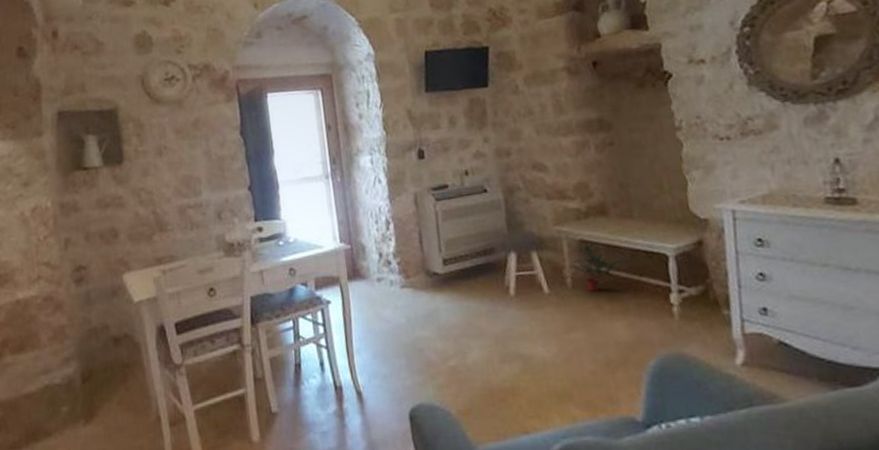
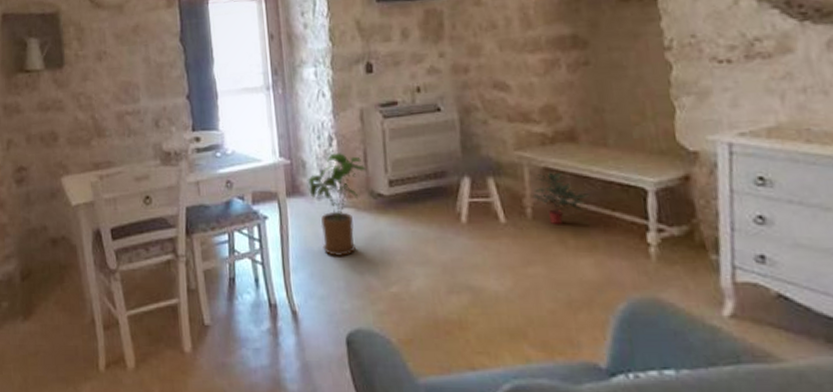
house plant: none [367,235,422,336] -> present [307,152,366,257]

